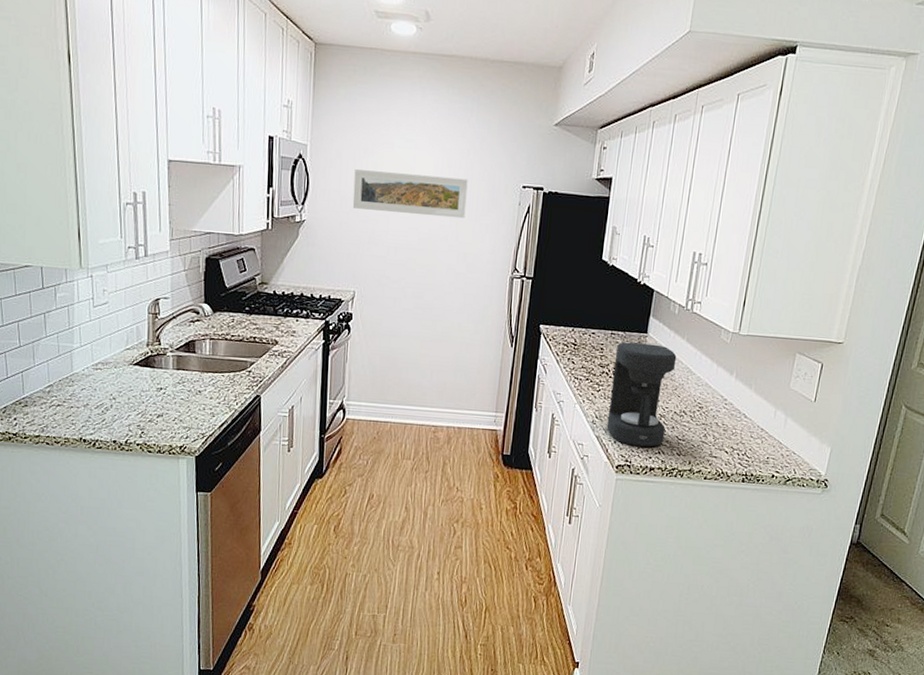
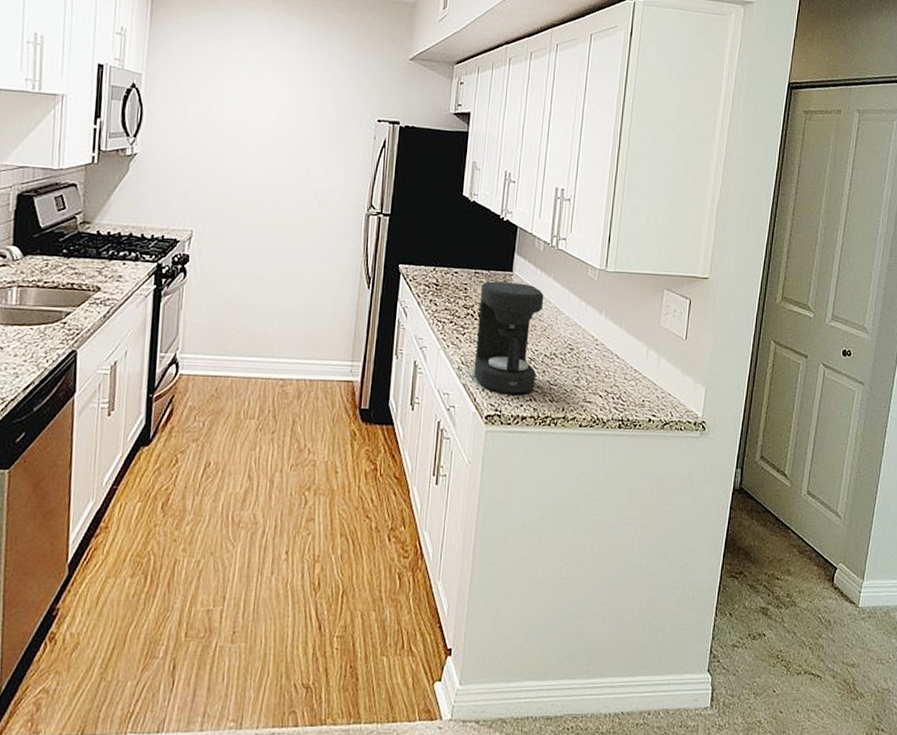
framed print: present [352,169,468,219] -> none [191,100,320,153]

